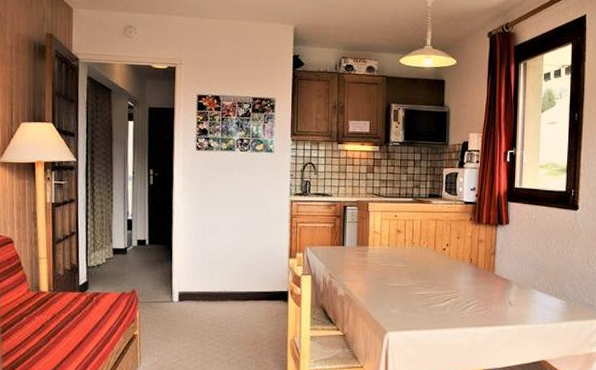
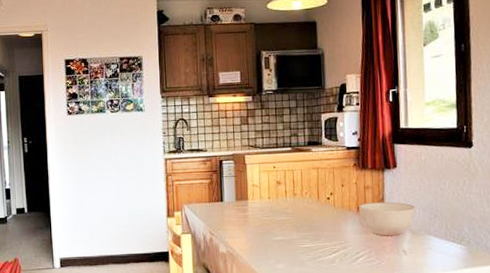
bowl: none [472,255,523,288] -> present [359,202,415,236]

